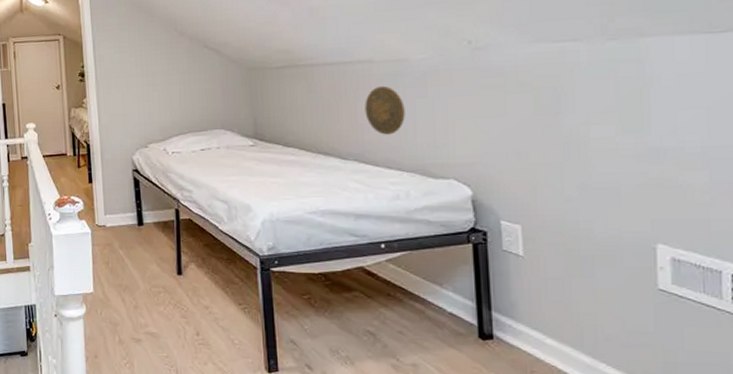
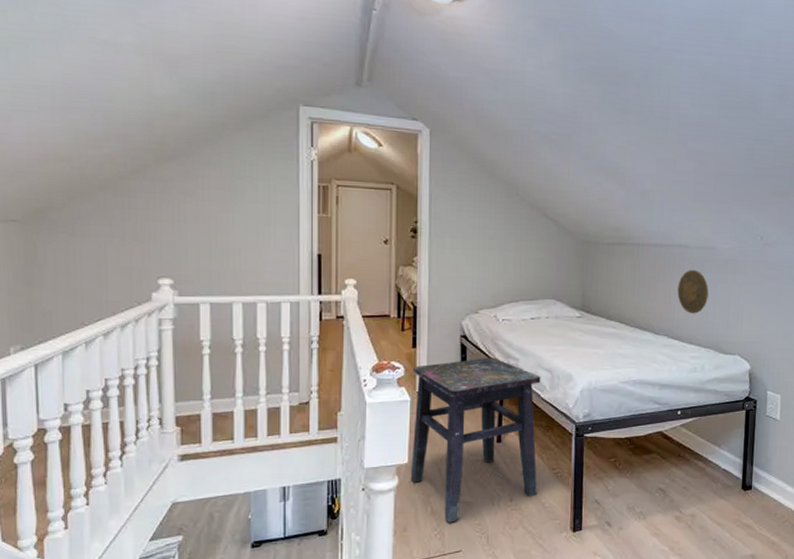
side table: none [91,190,224,353] -> present [410,357,541,523]

